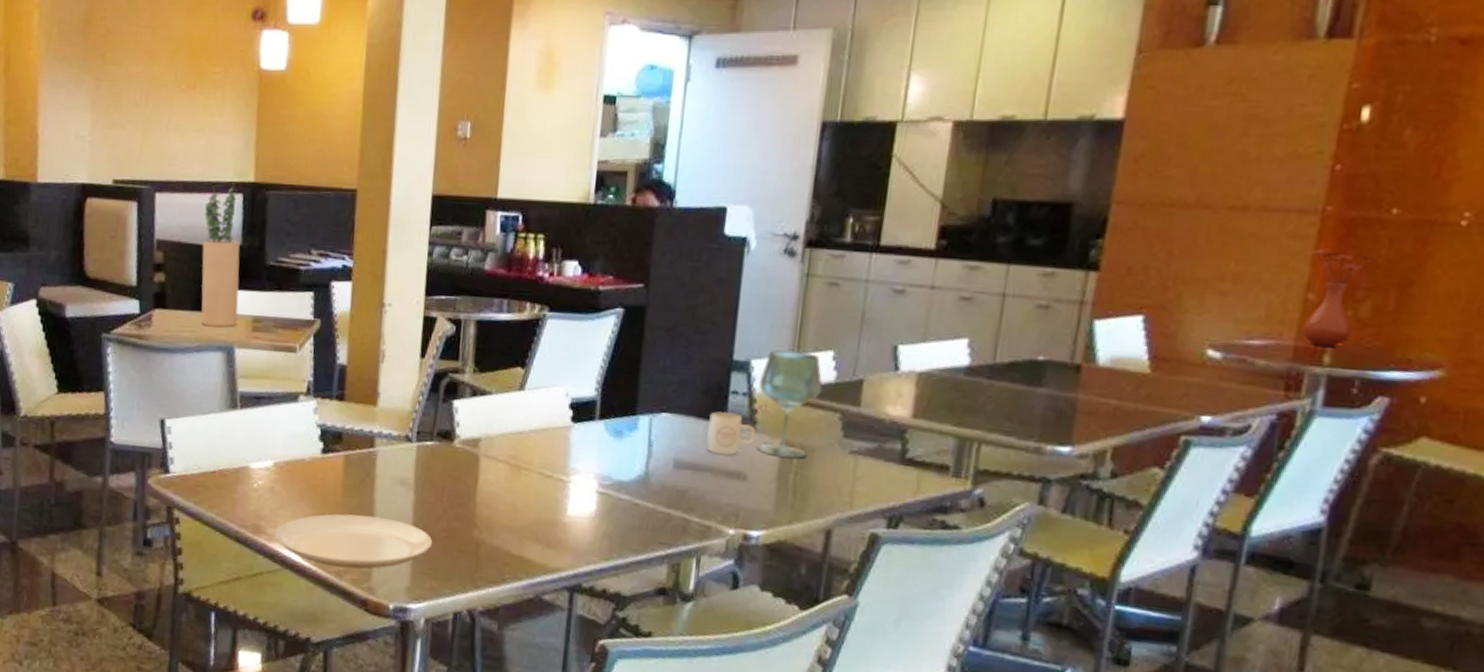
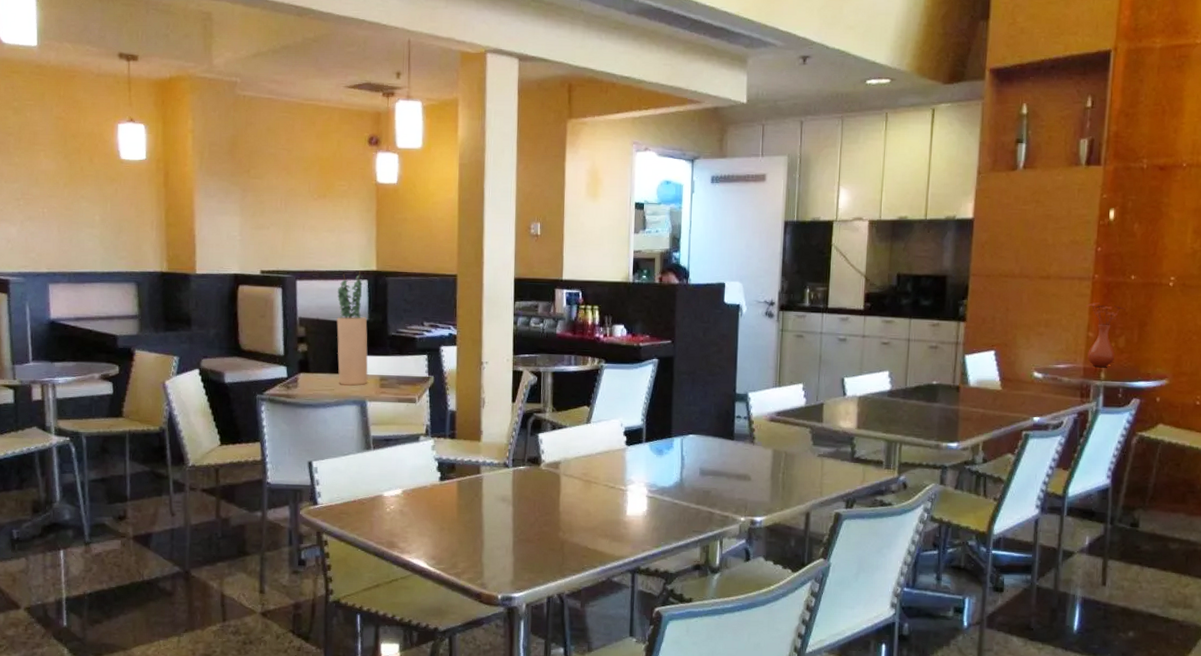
plate: present [275,514,433,569] -> none [406,526,529,570]
mug: present [706,411,755,456] -> none [722,431,754,464]
wine glass: present [758,350,823,459] -> none [754,385,797,462]

